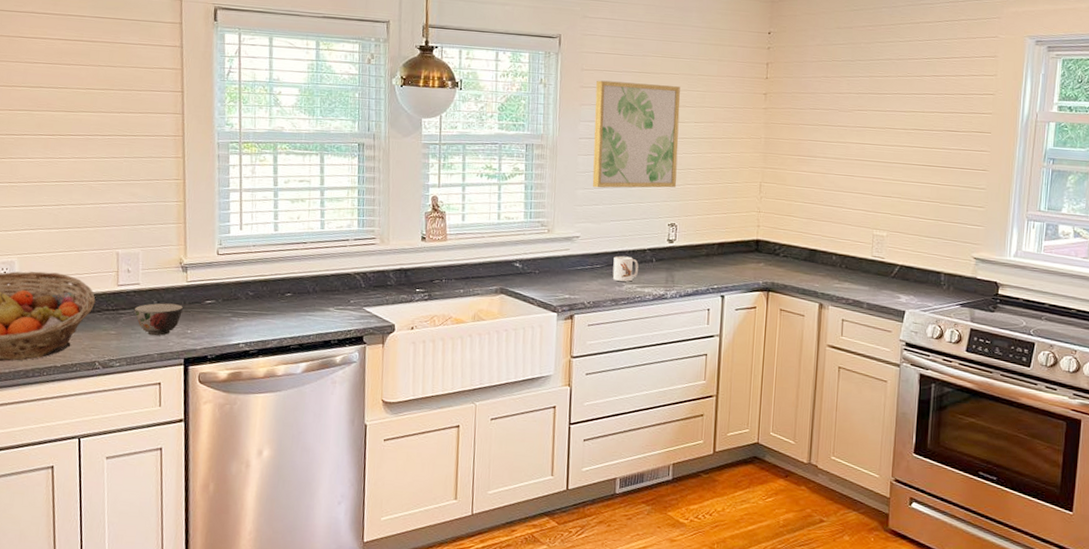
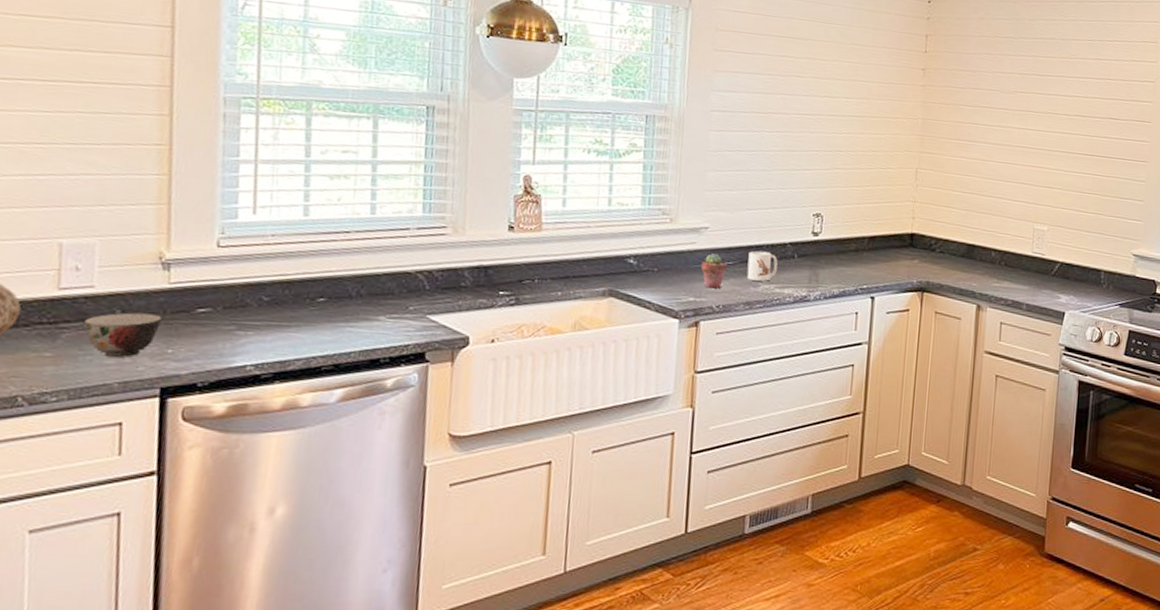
potted succulent: none [574,258,596,288] -> present [701,254,728,289]
wall art: present [592,80,680,188] -> none [725,43,830,172]

